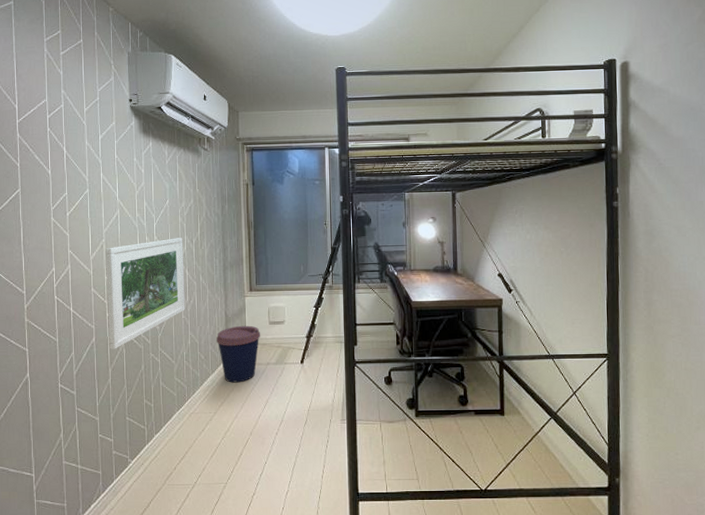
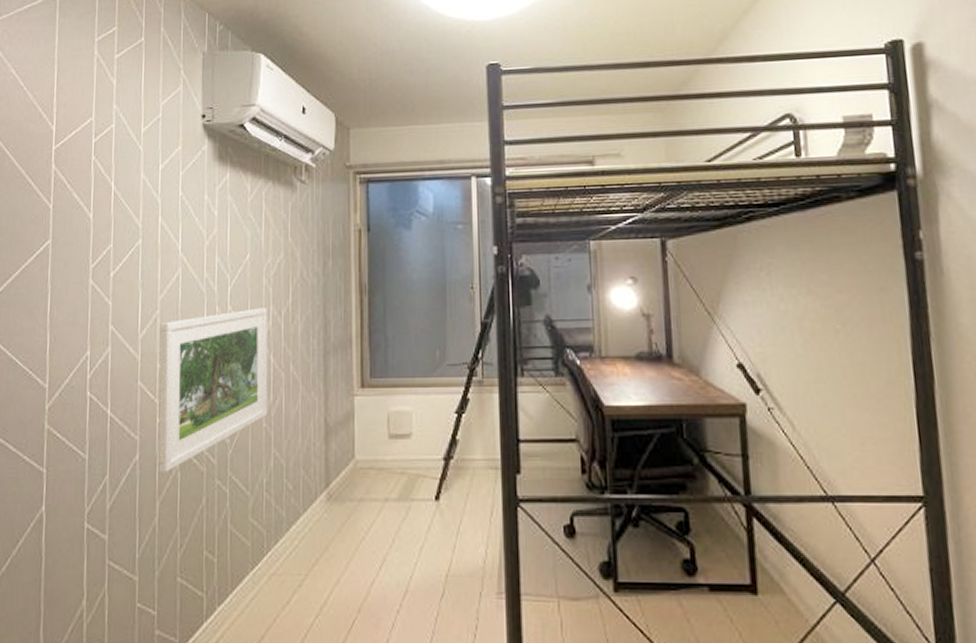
coffee cup: present [217,325,260,383] -> none [311,439,375,528]

